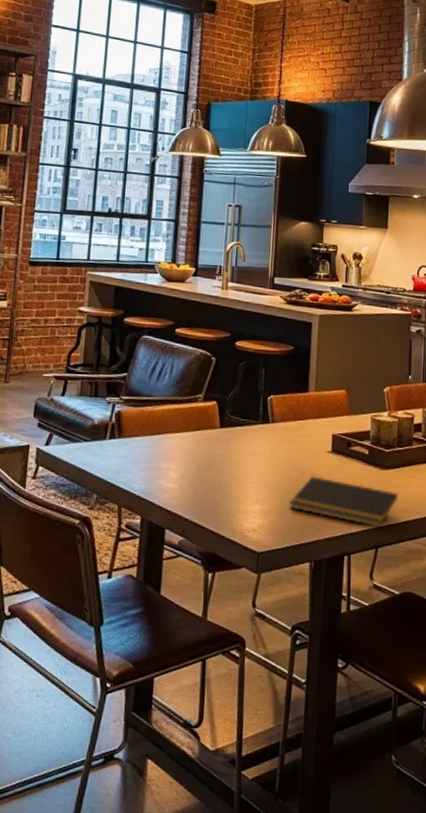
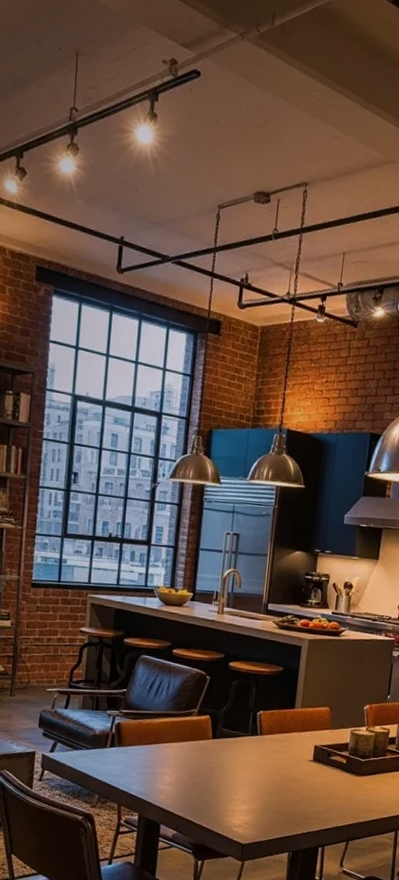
notepad: present [289,476,398,528] -> none [272,781,370,825]

